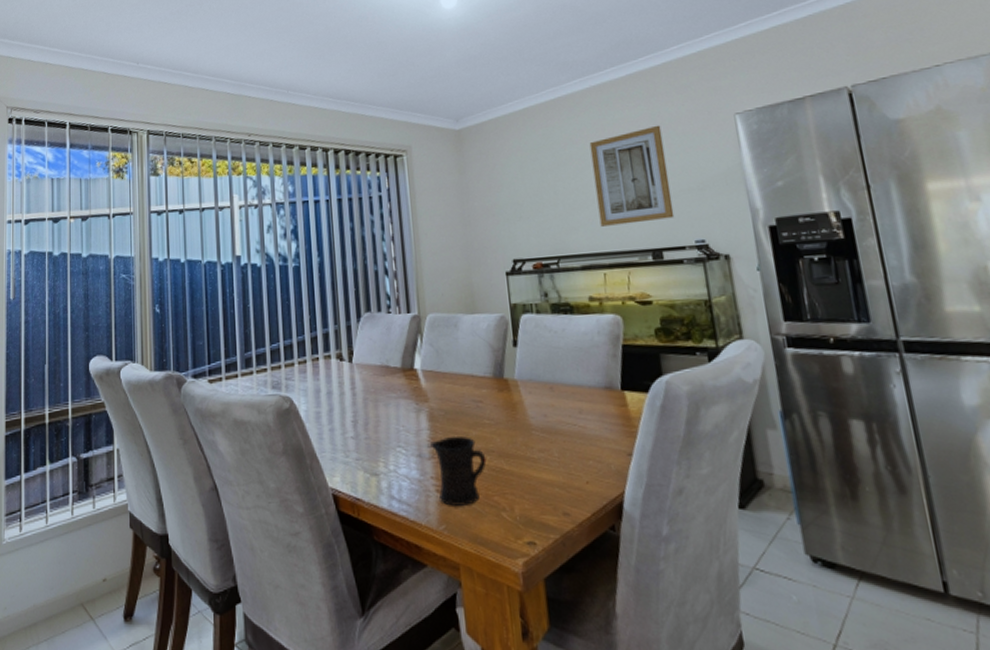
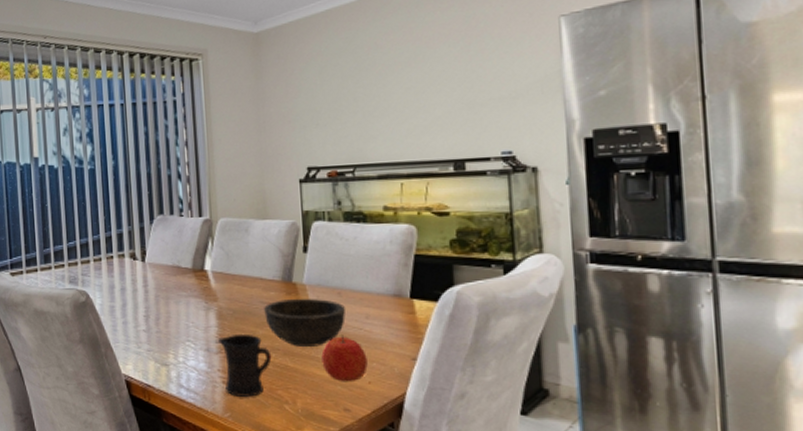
bowl: none [476,394,559,447] -> present [264,298,346,346]
apple: none [537,432,584,484] -> present [321,335,368,382]
wall art: present [589,125,675,227] -> none [395,28,481,135]

